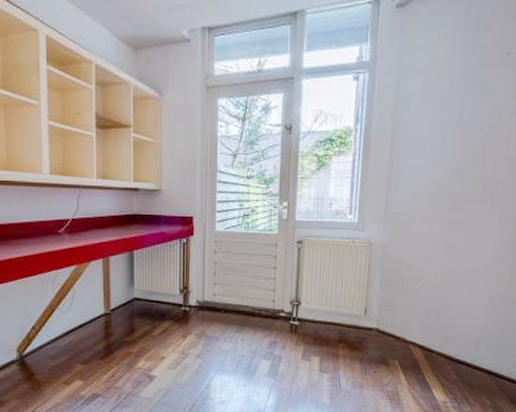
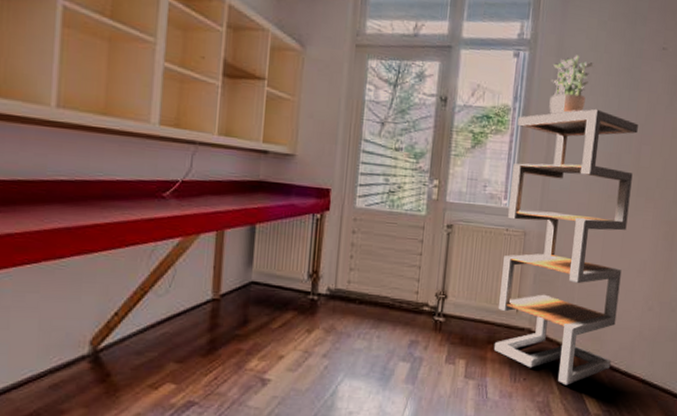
shelving unit: none [345,121,482,377] -> present [494,108,638,386]
potted plant: none [390,71,433,132] -> present [549,55,593,115]

